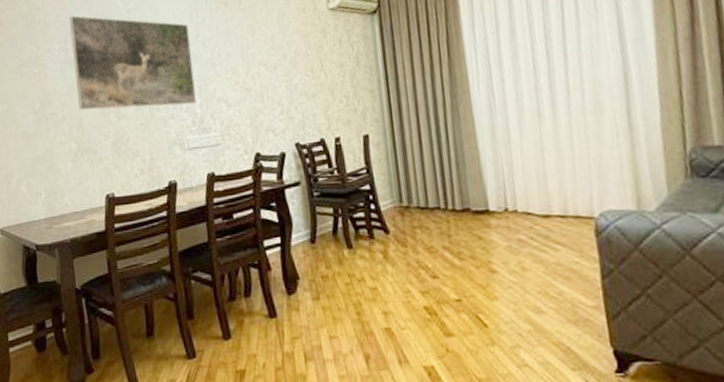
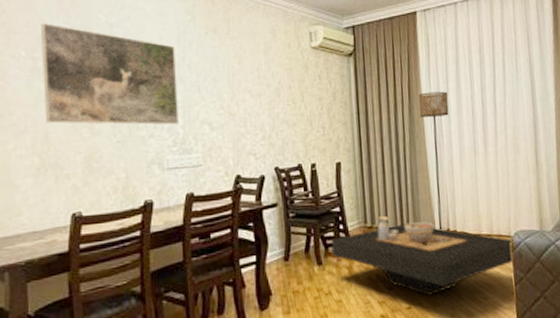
coffee table: none [361,193,599,287] -> present [331,215,514,296]
floor lamp: none [461,43,502,210] -> present [418,91,449,230]

